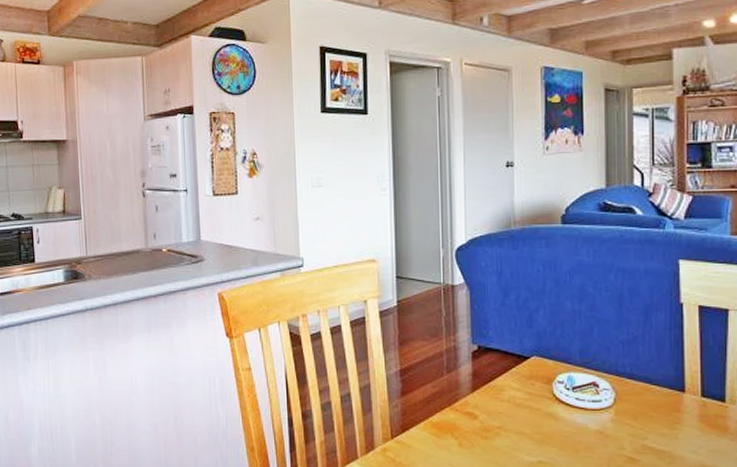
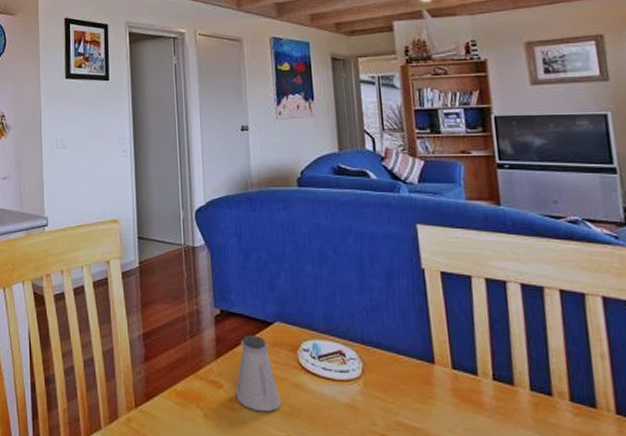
saltshaker: none [490,369,534,440] -> present [235,335,281,412]

